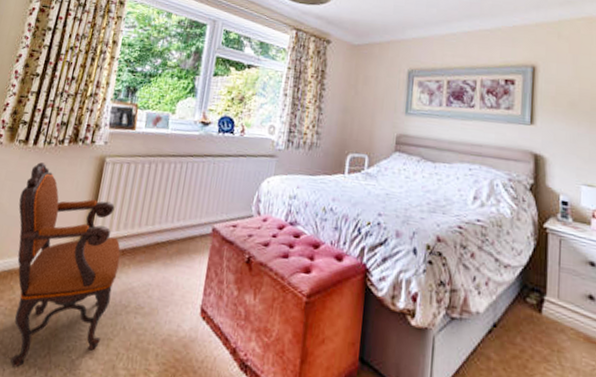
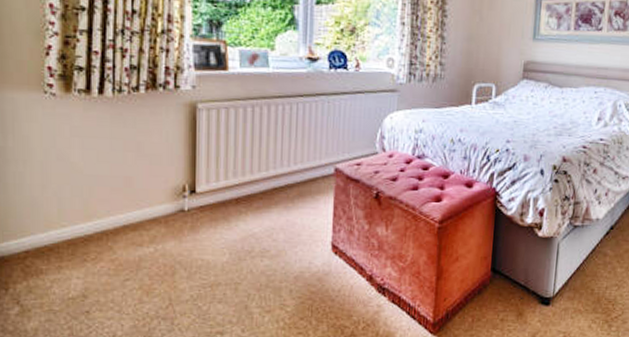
armchair: present [10,162,121,368] -> none [97,114,235,322]

